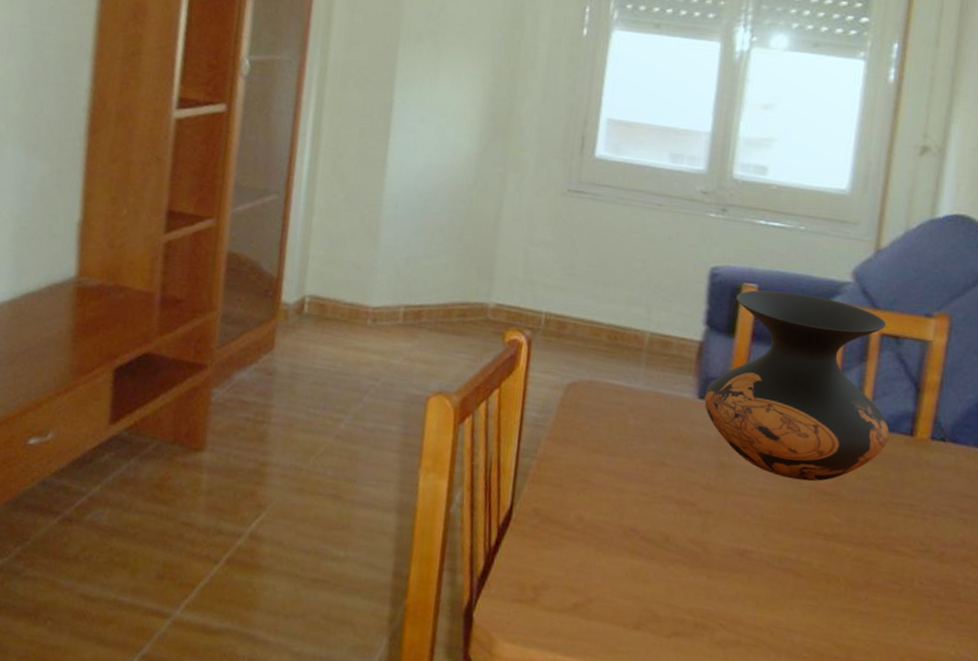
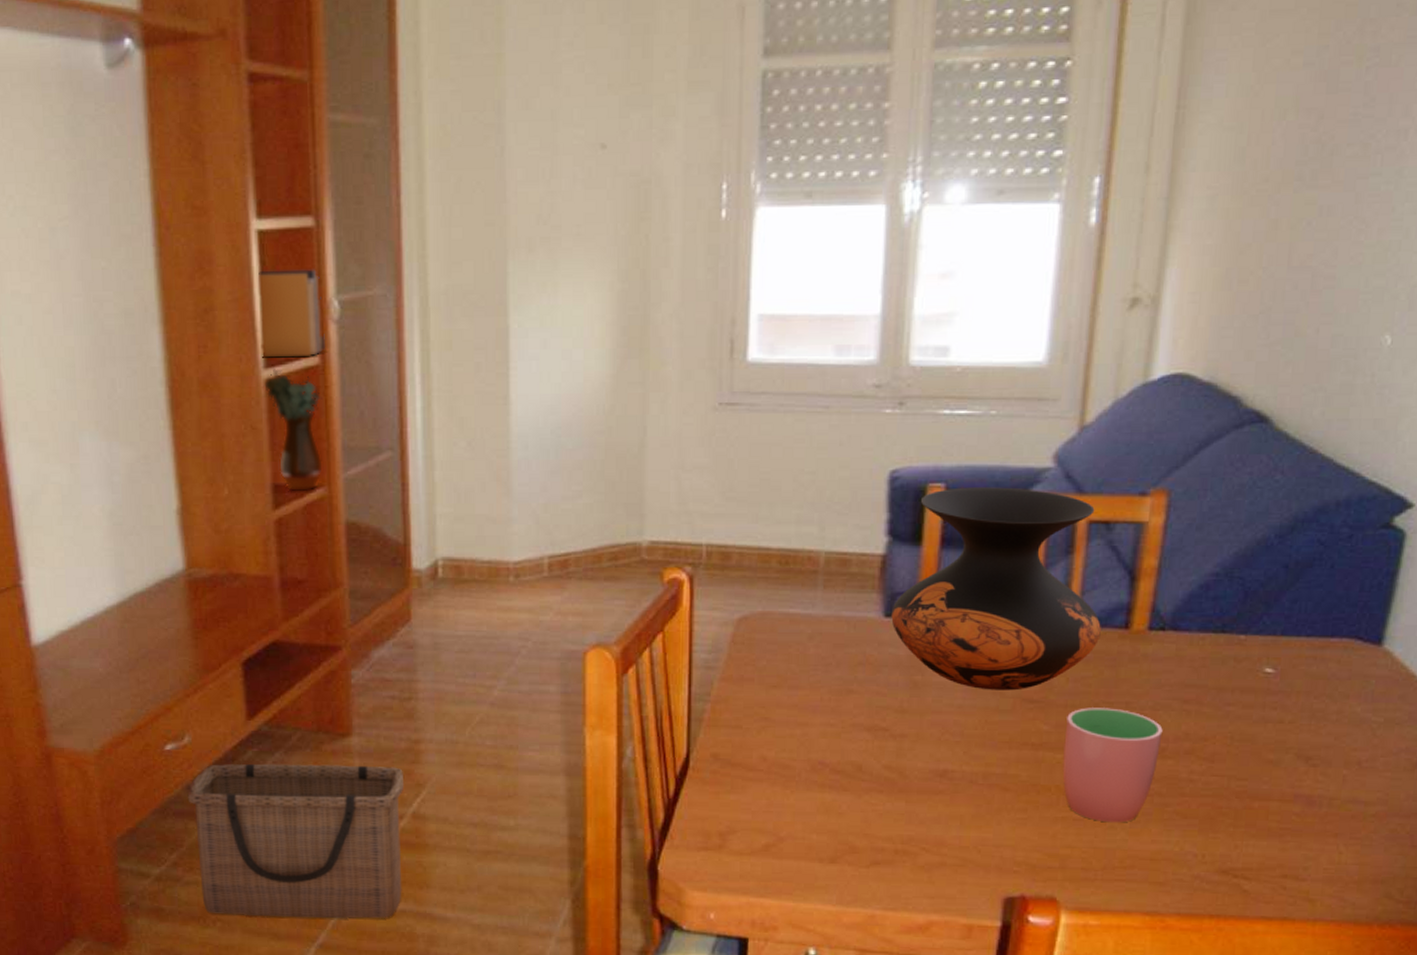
basket: none [38,463,247,636] -> present [187,763,405,919]
vase: none [173,108,223,220] -> present [263,366,322,491]
books: none [175,26,236,104] -> present [258,269,327,358]
cup: none [851,505,942,621] -> present [1062,708,1163,823]

